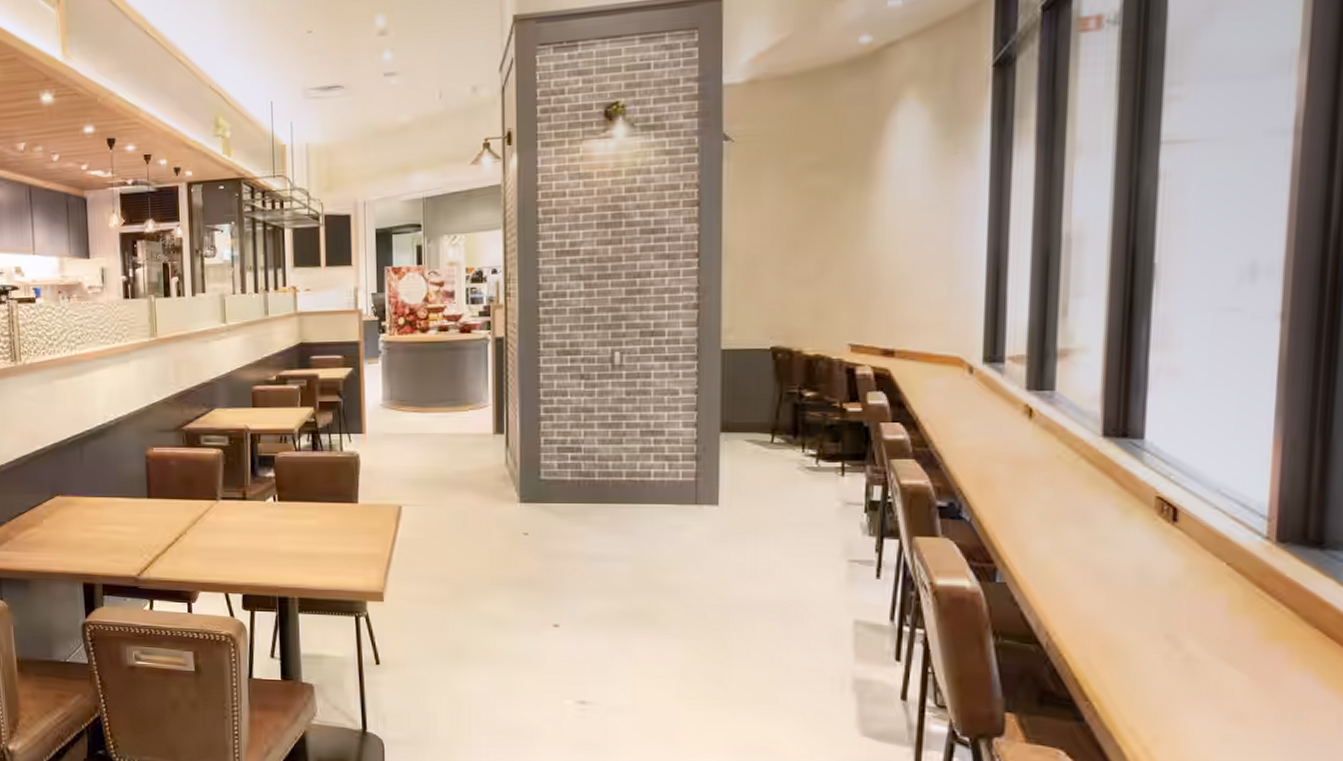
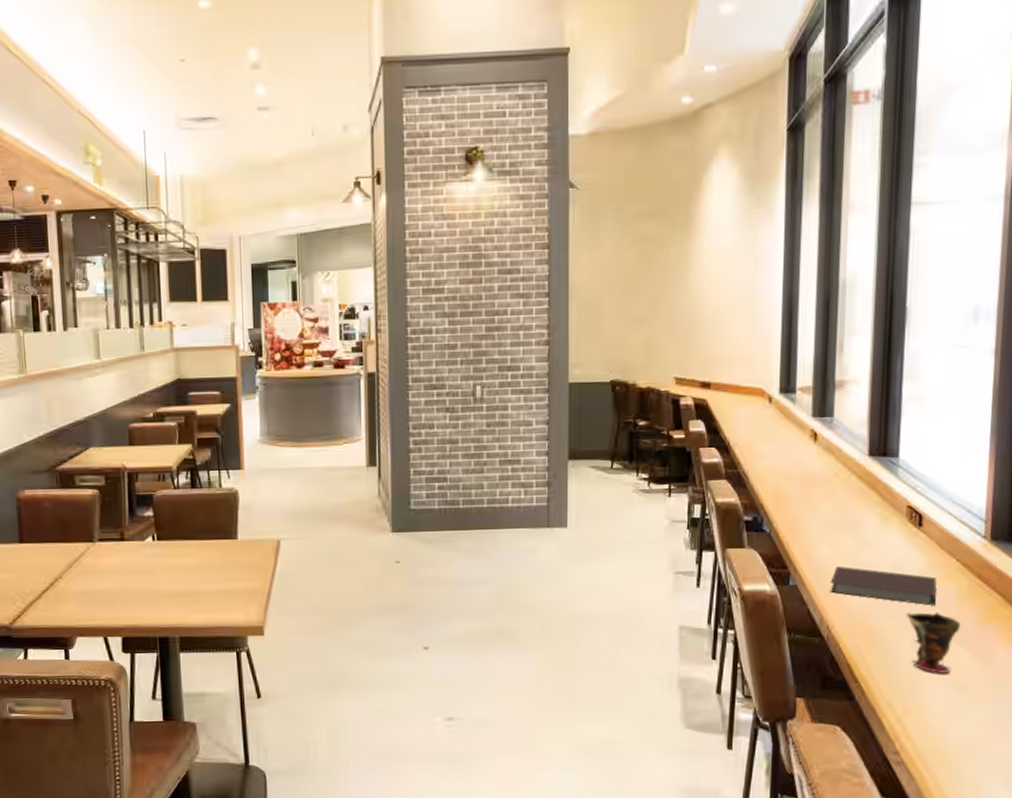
notebook: none [1050,563,1199,617] -> present [830,566,937,606]
cup: none [1155,623,1232,700] -> present [906,612,960,674]

